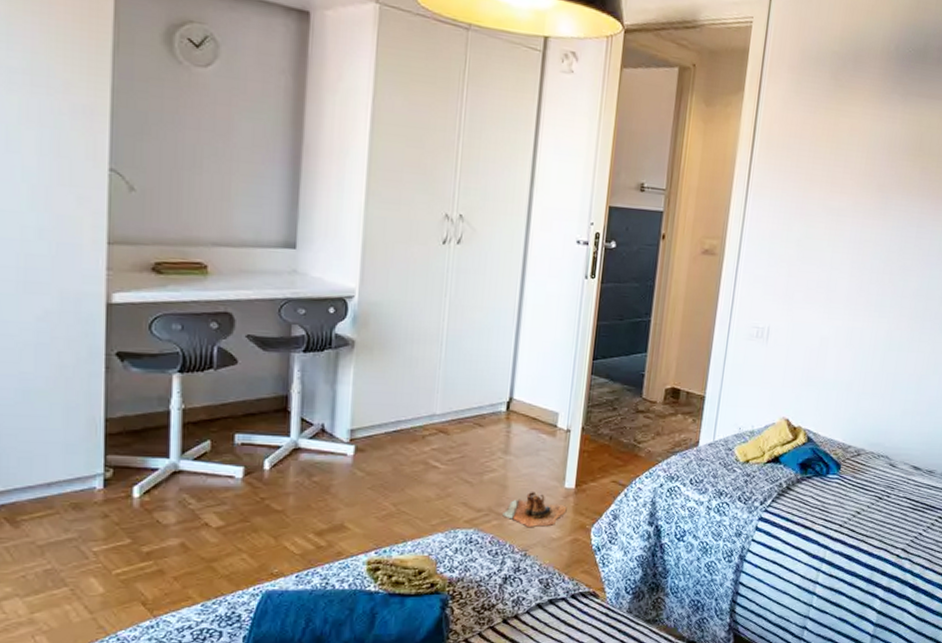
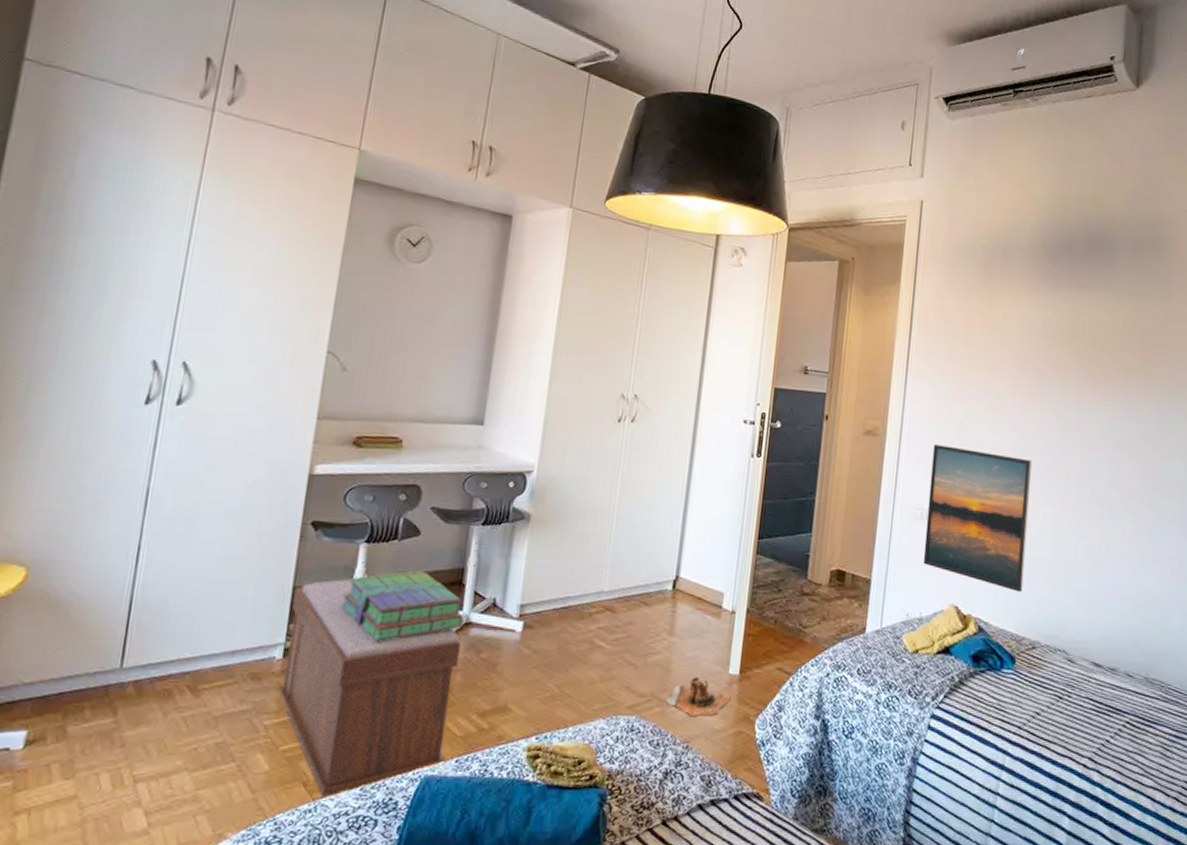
bench: none [104,410,292,615] -> present [279,579,462,798]
stack of books: none [160,399,292,469] -> present [341,570,464,642]
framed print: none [756,263,869,405] -> present [923,444,1032,593]

